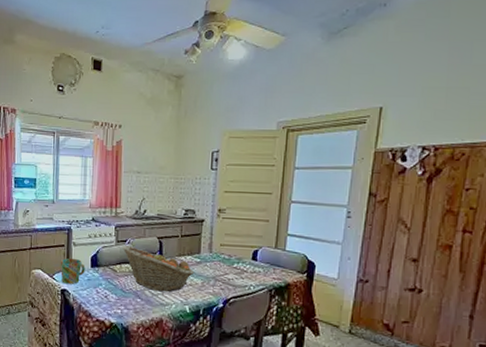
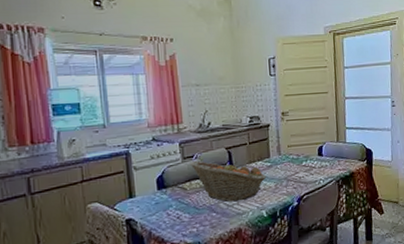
mug: present [60,258,85,284] -> none [120,183,152,213]

